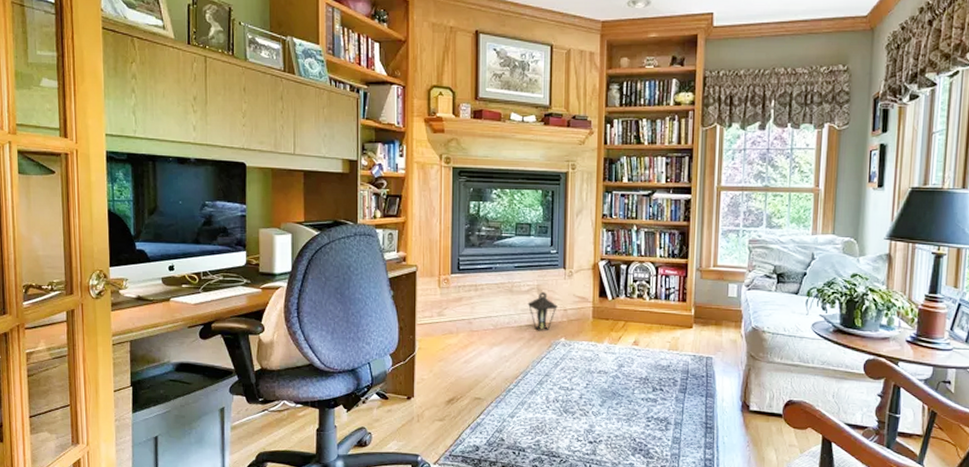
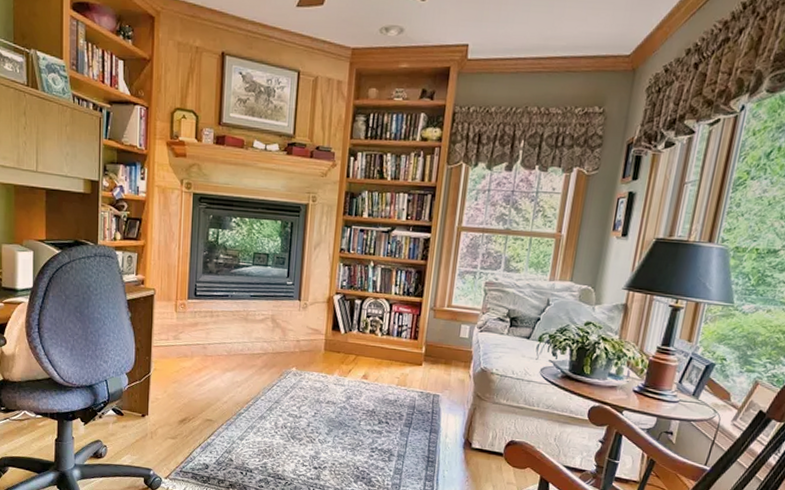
lantern: present [527,292,558,331] -> none [261,322,291,360]

